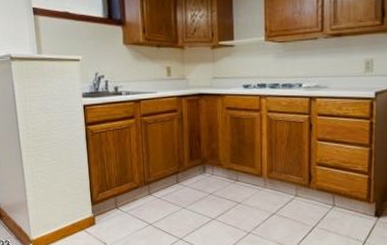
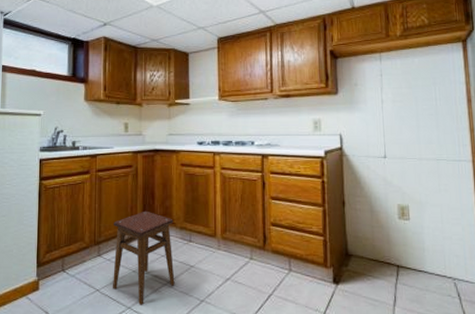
stool: none [162,153,223,237] -> present [113,210,175,305]

